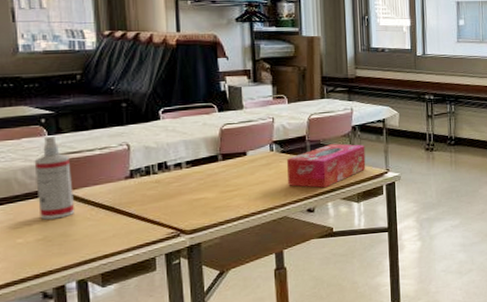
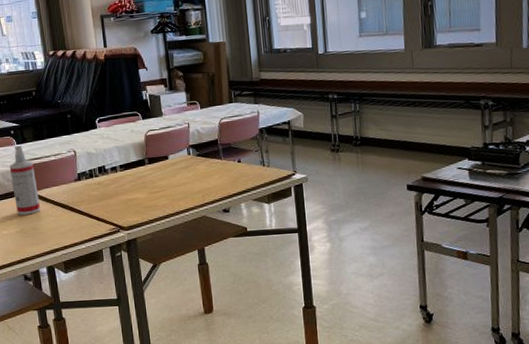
tissue box: present [286,144,366,188] -> none [202,146,274,190]

